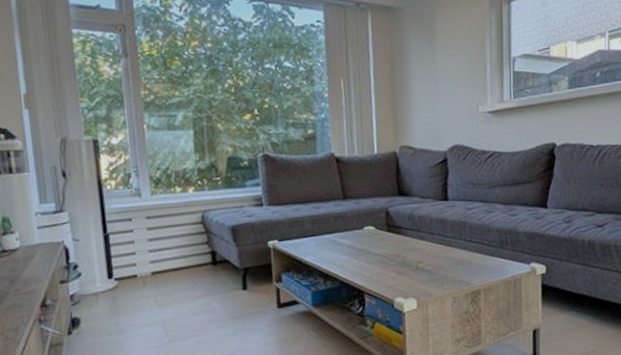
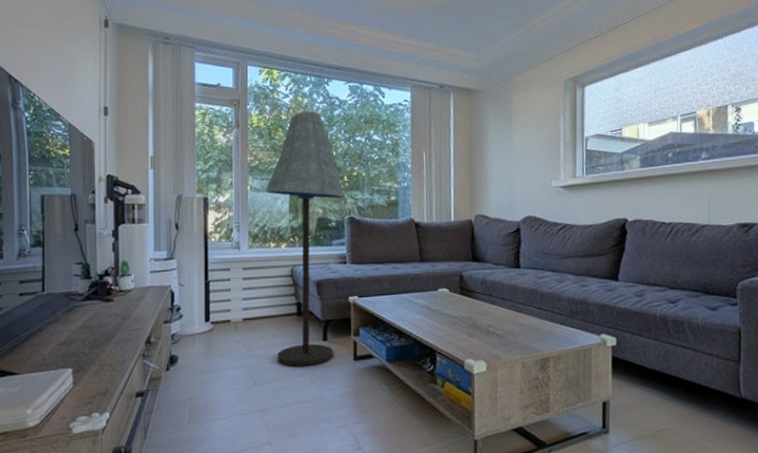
floor lamp: none [165,36,256,320] -> present [266,111,344,367]

